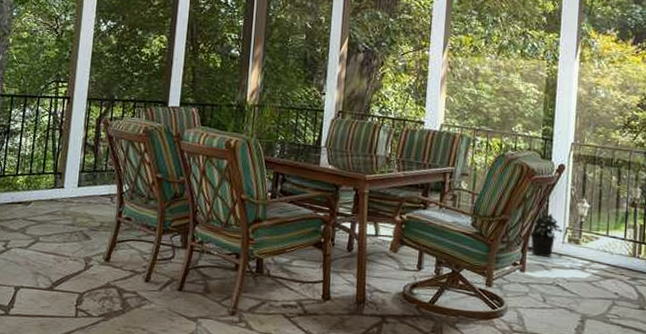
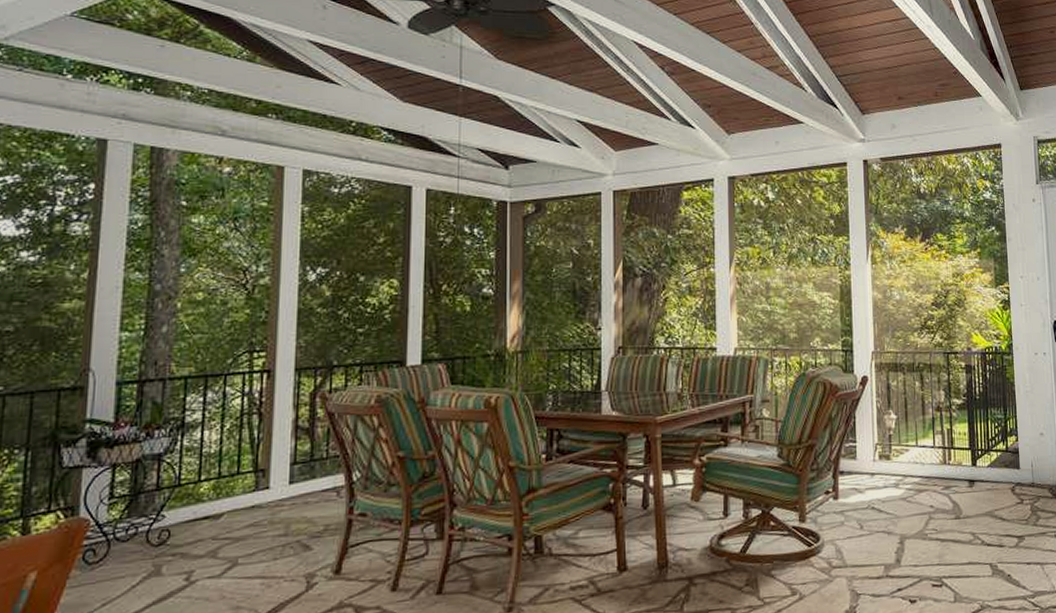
potted plant: present [529,213,563,257] -> none [839,431,873,480]

